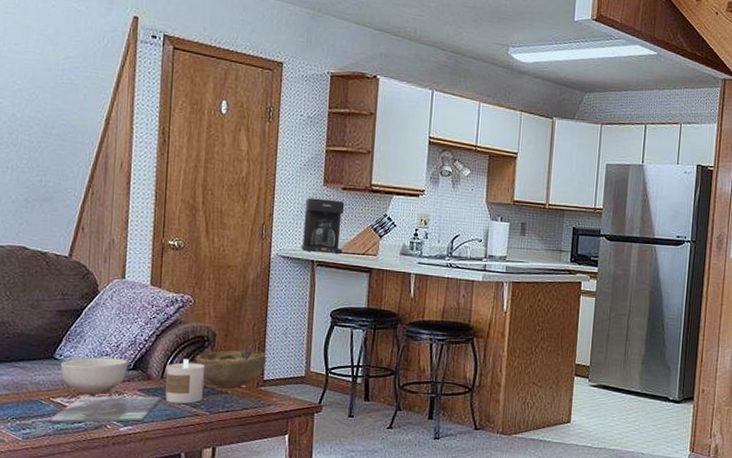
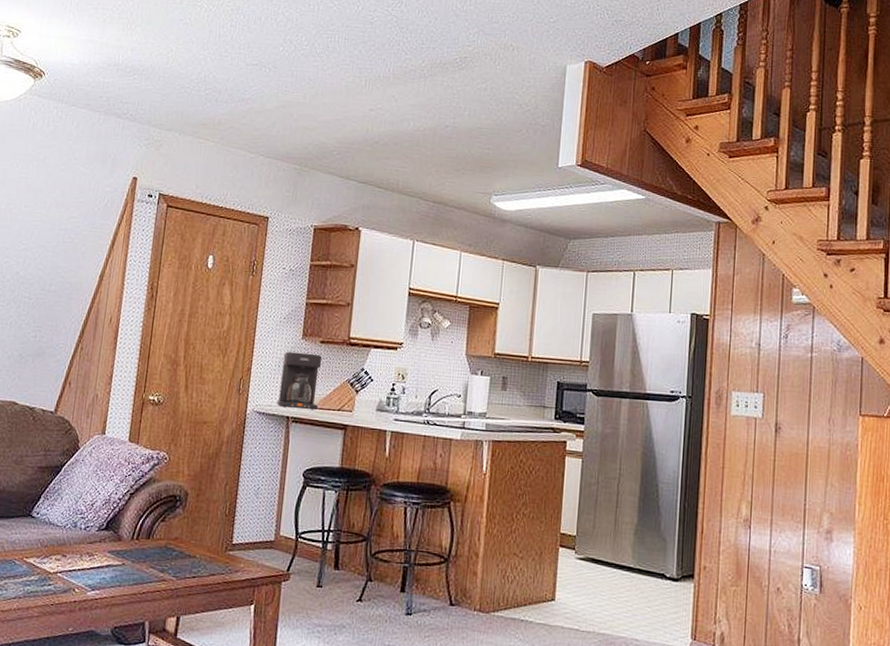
magazine: present [49,396,162,423] -> none [20,557,130,586]
bowl: present [60,357,129,395] -> none [36,515,102,556]
candle: present [165,359,205,404] -> none [134,519,176,568]
decorative bowl: present [195,350,266,389] -> none [166,511,236,553]

